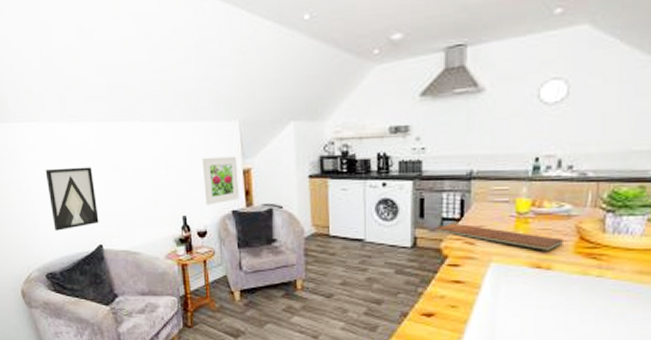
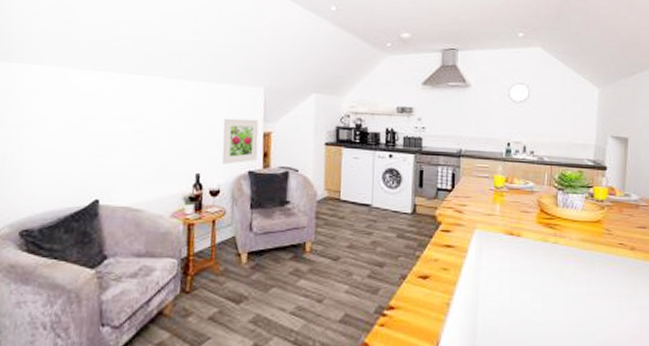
wall art: present [45,167,99,231] -> none [41,114,102,182]
chopping board: present [434,222,563,250] -> none [431,193,529,220]

